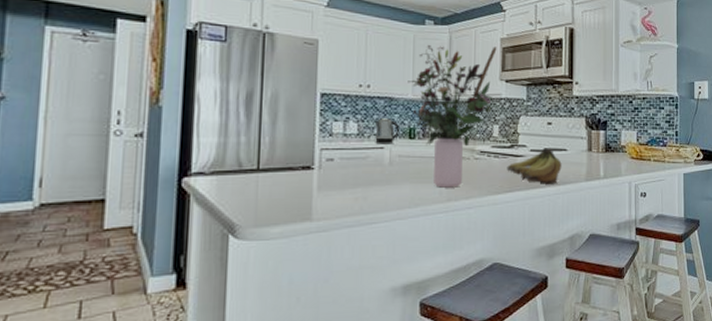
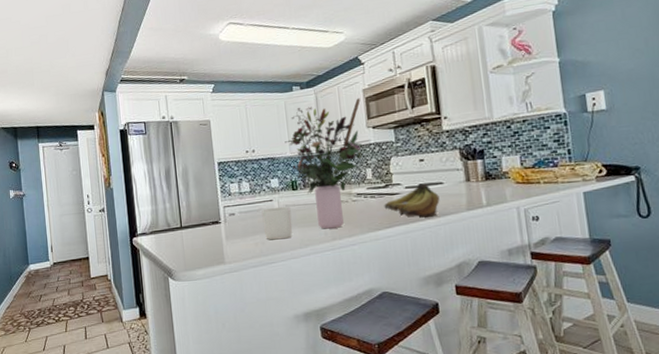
mug: none [368,156,404,196] -> present [261,206,293,240]
kettle: present [375,118,399,145] -> none [263,175,283,198]

